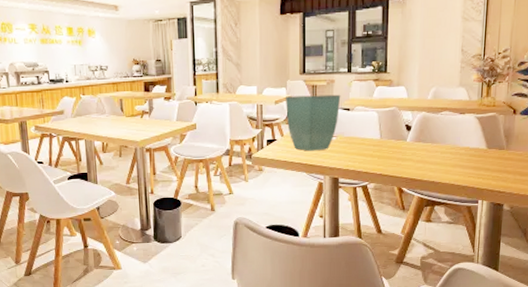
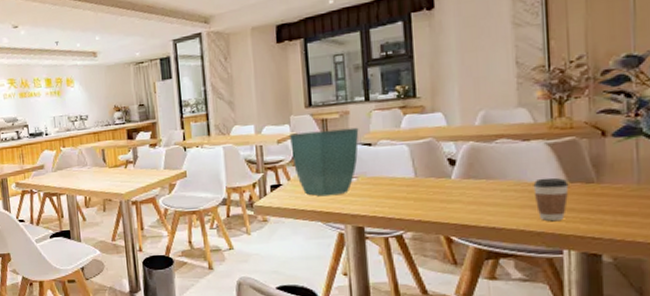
coffee cup: none [463,144,488,178] -> present [533,177,569,222]

